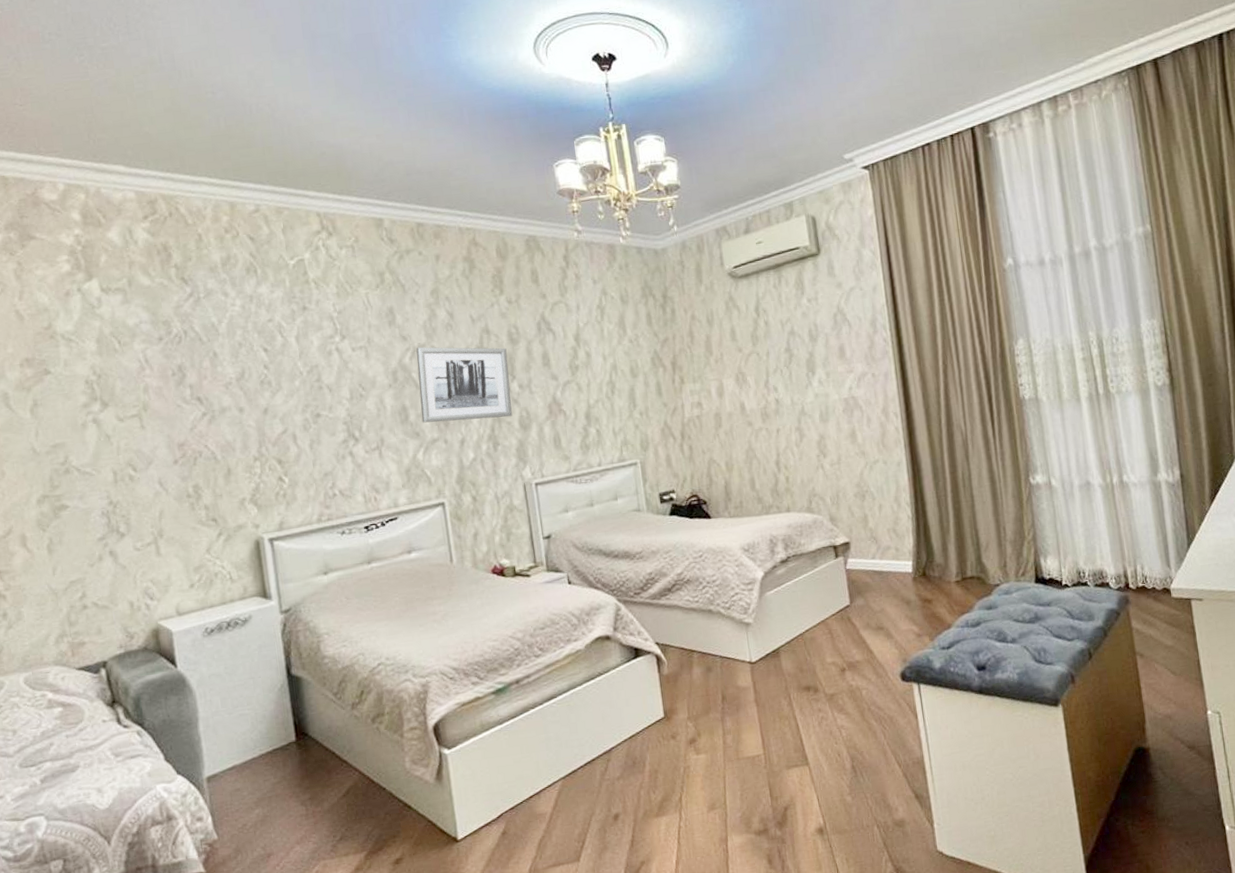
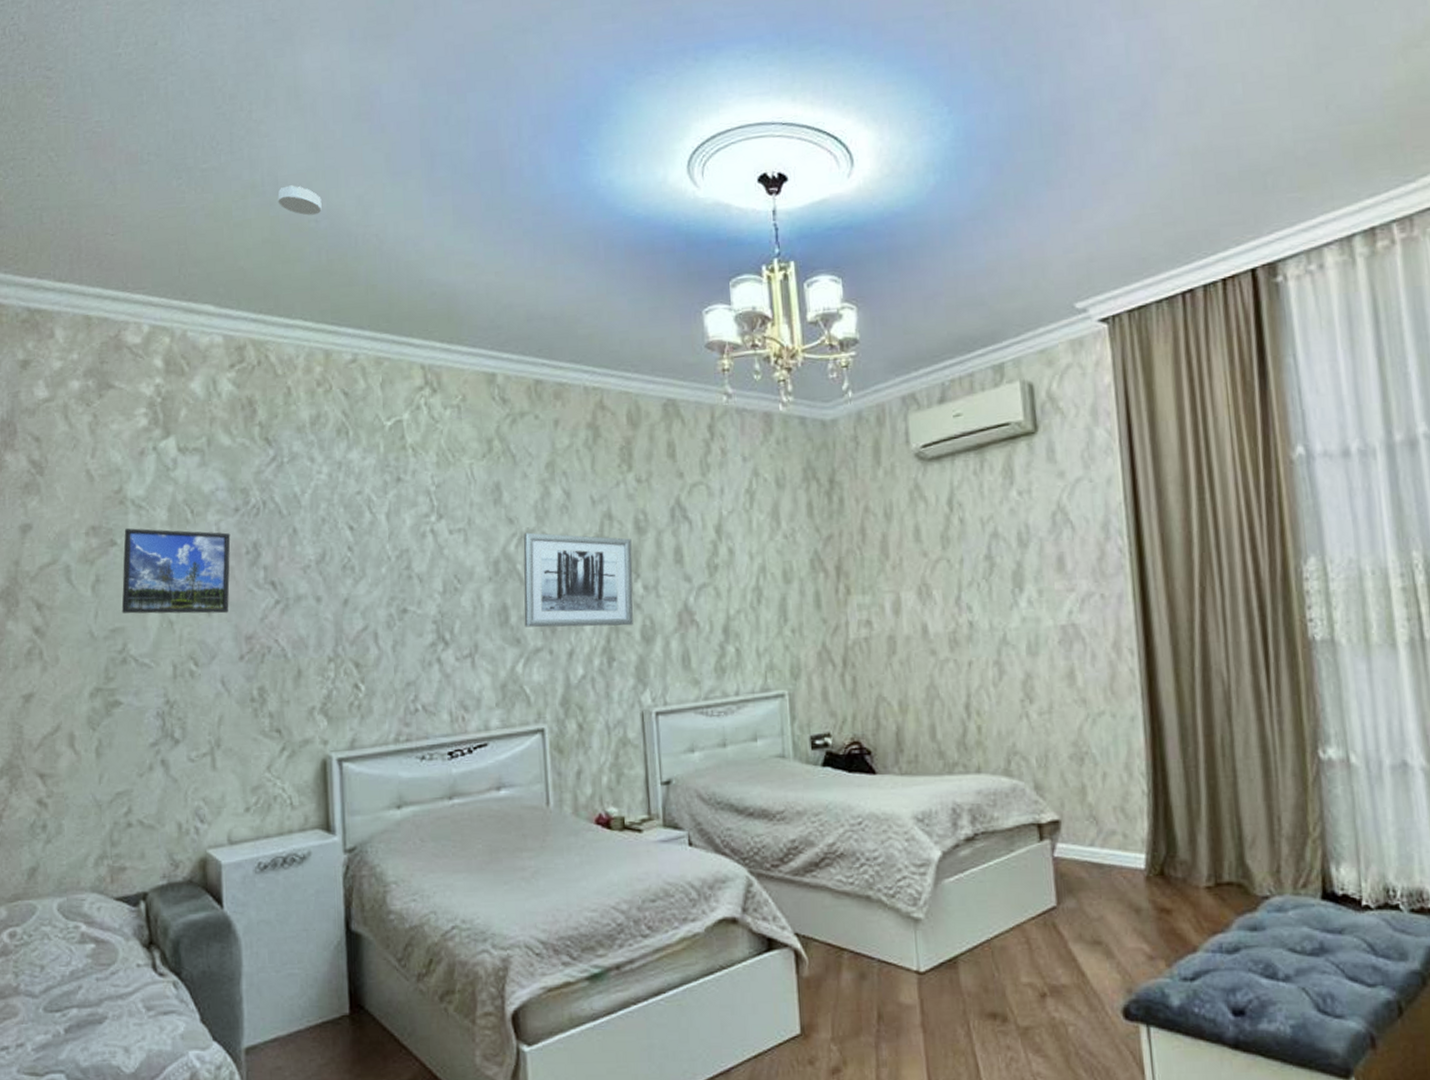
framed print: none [56,358,161,431] -> present [121,528,231,614]
smoke detector: none [175,62,217,88] -> present [277,185,322,216]

